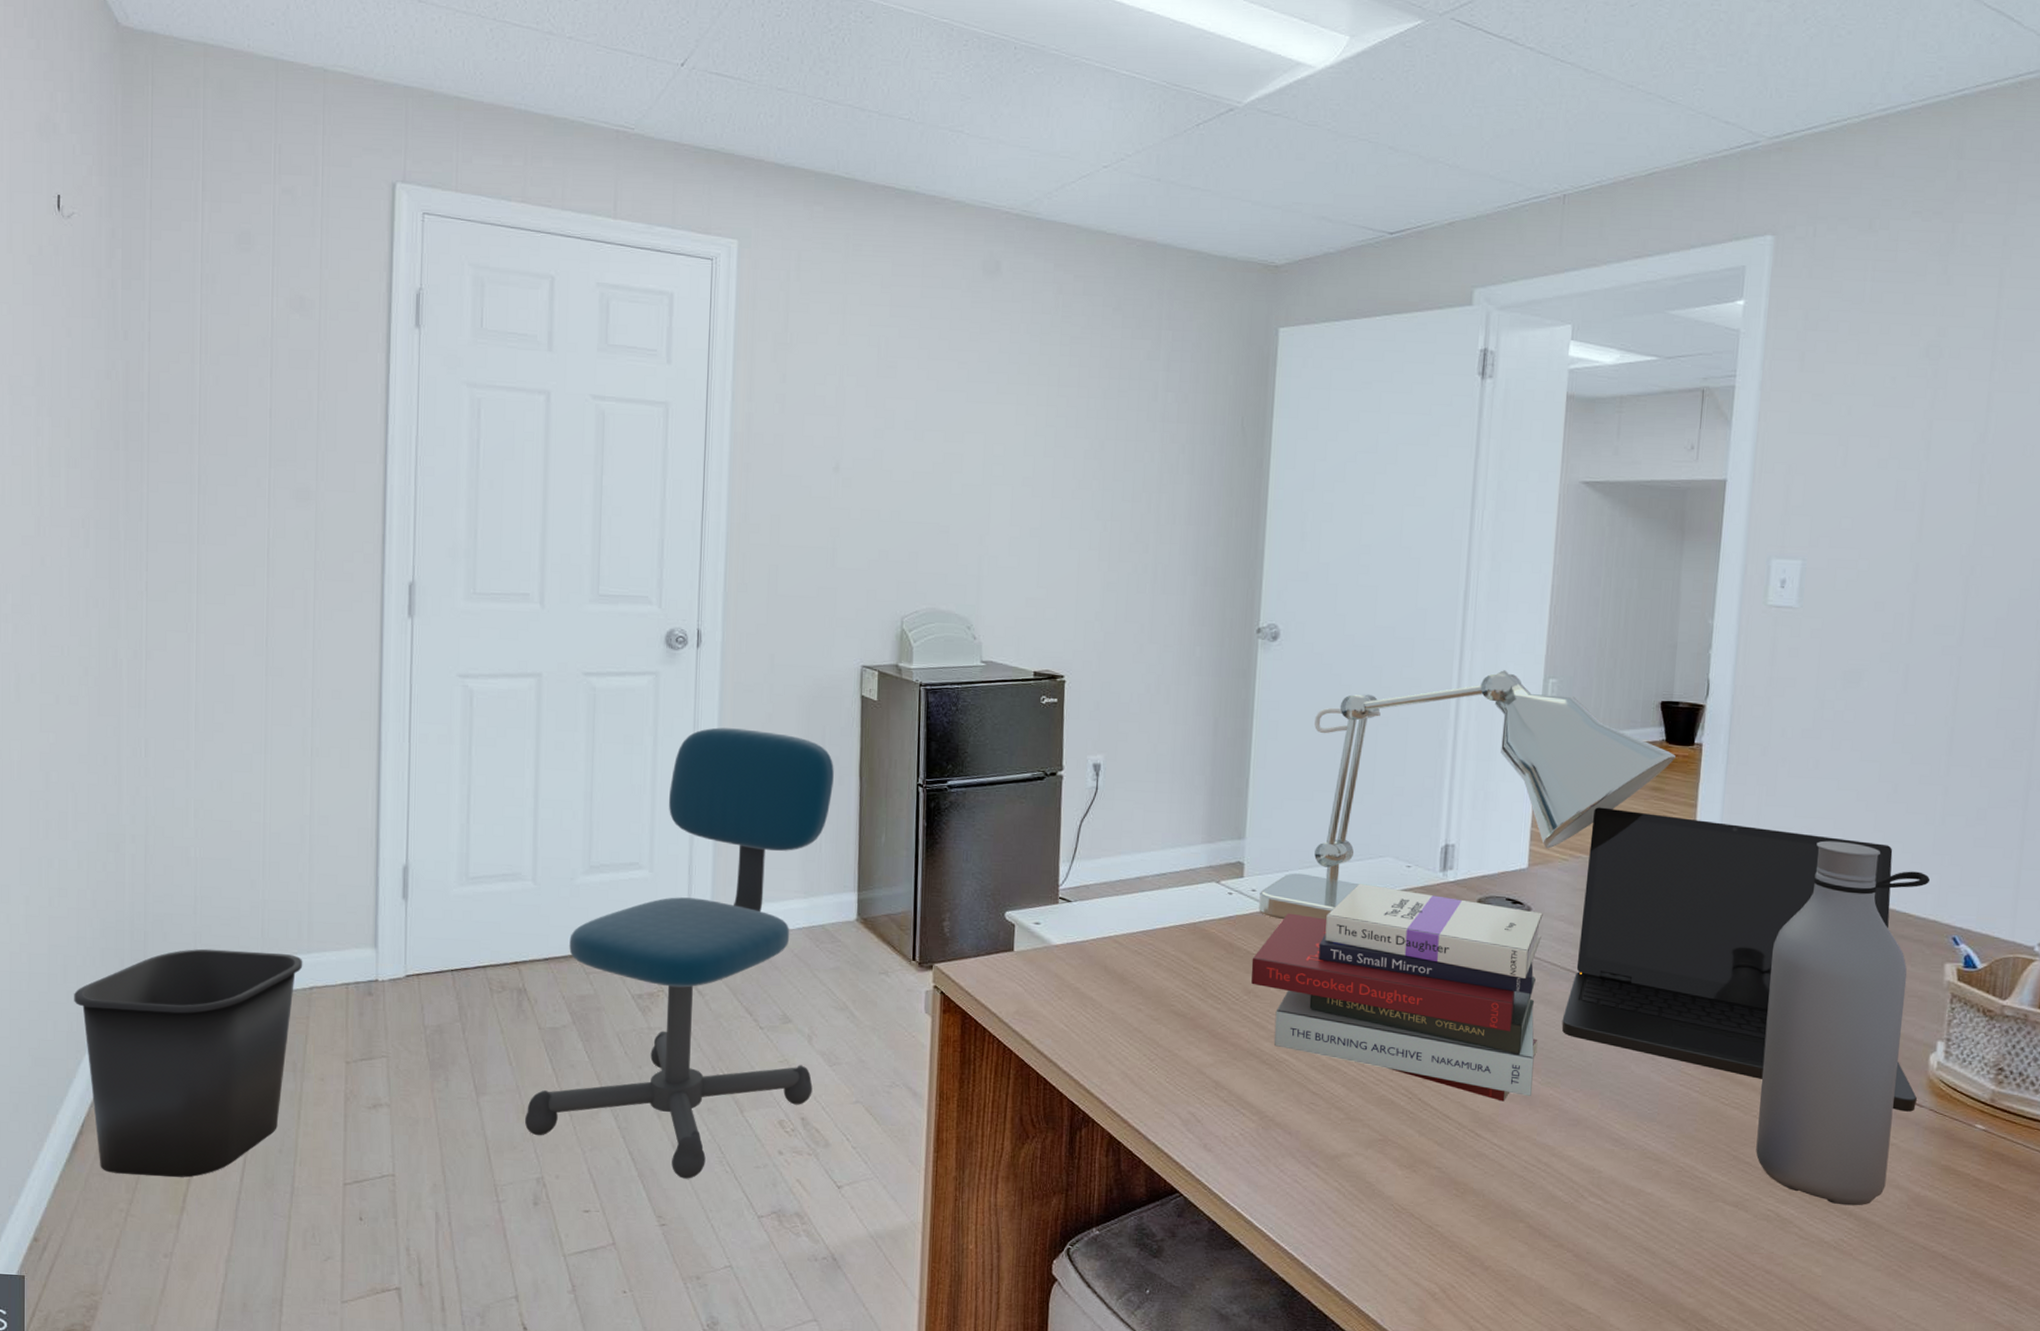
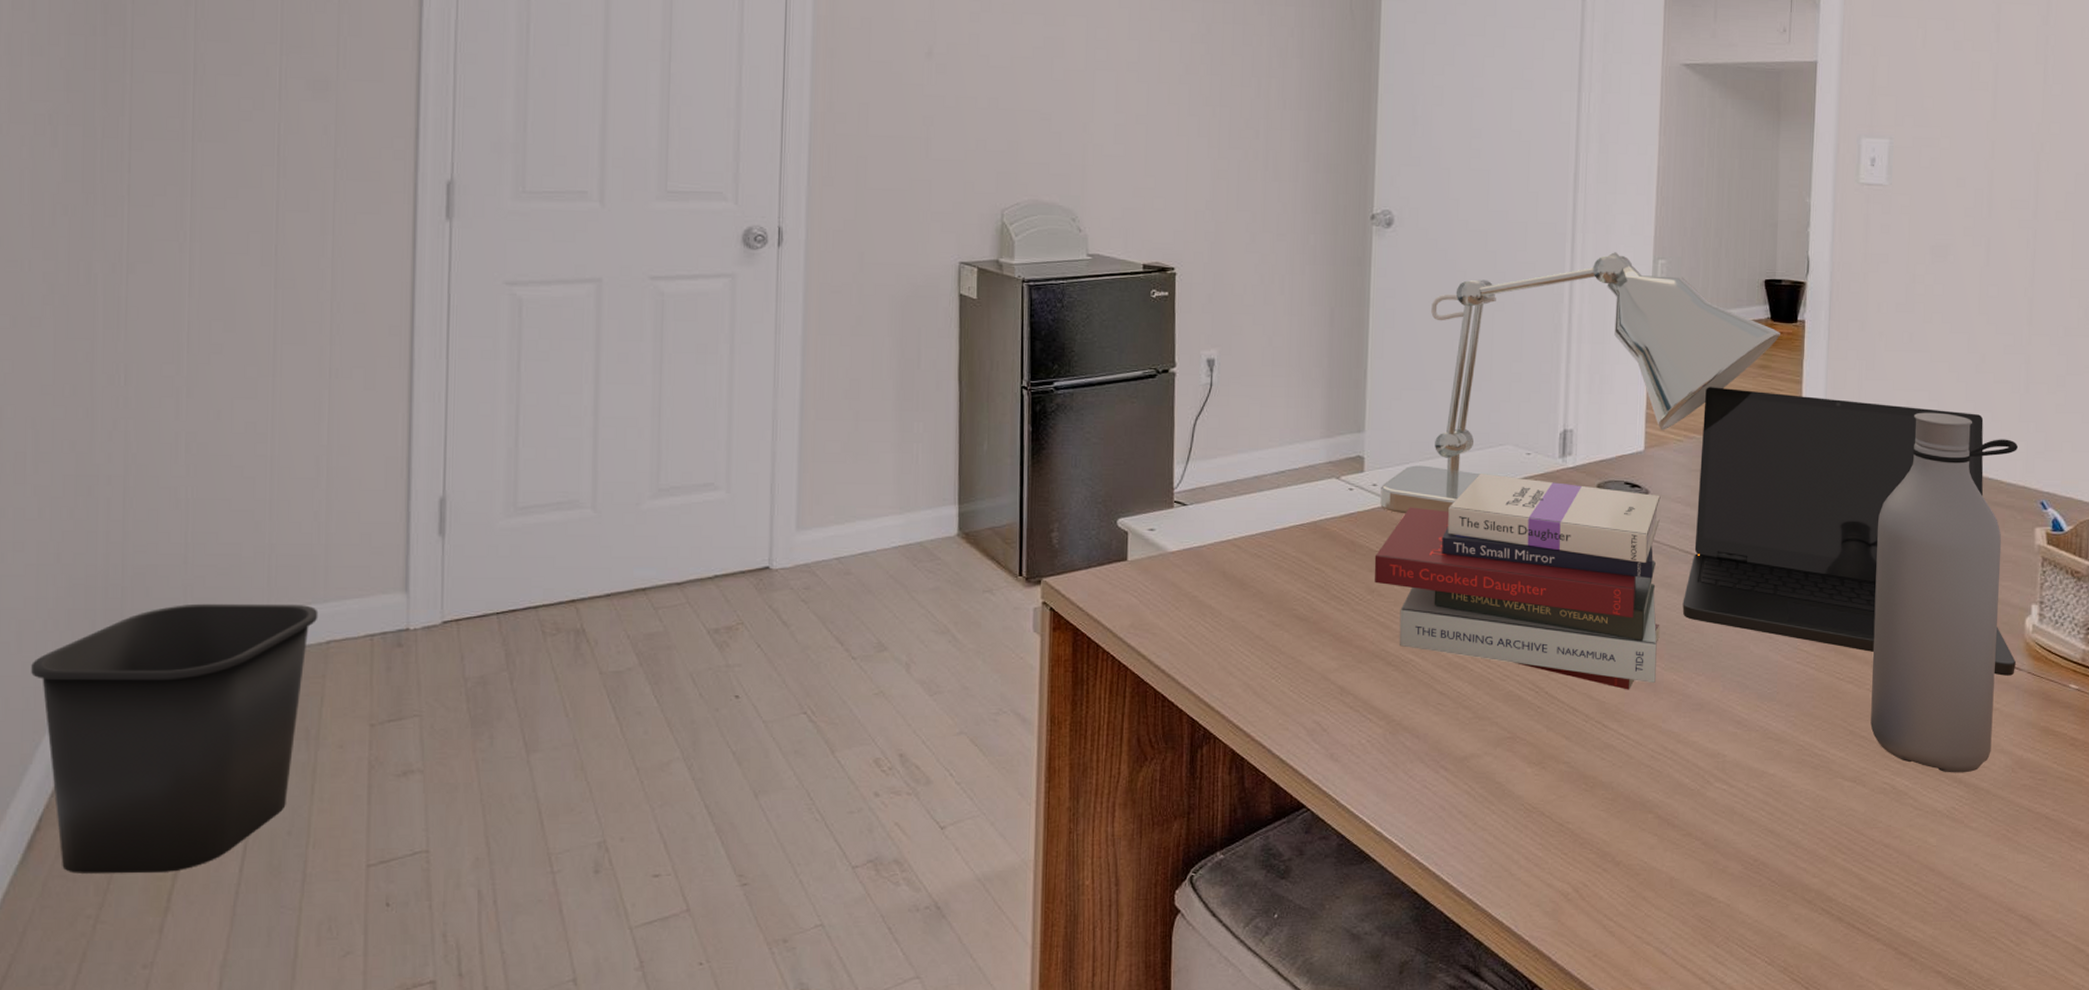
office chair: present [525,727,834,1179] -> none [584,332,931,831]

